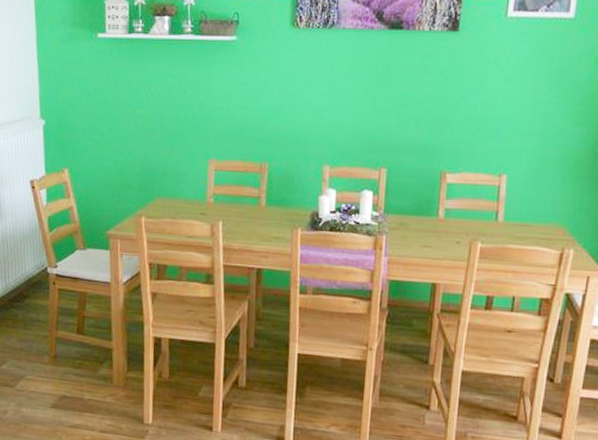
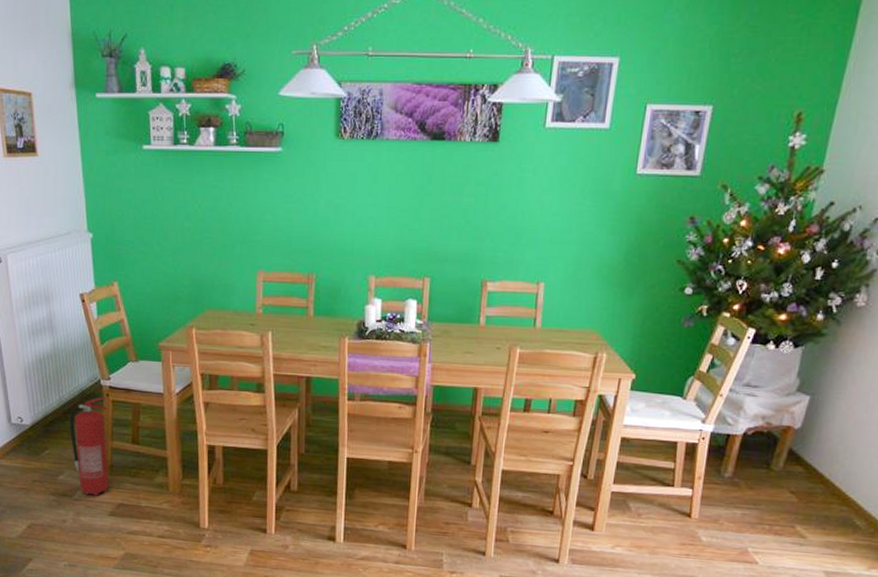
fire extinguisher: none [14,285,54,387] -> present [69,397,109,496]

